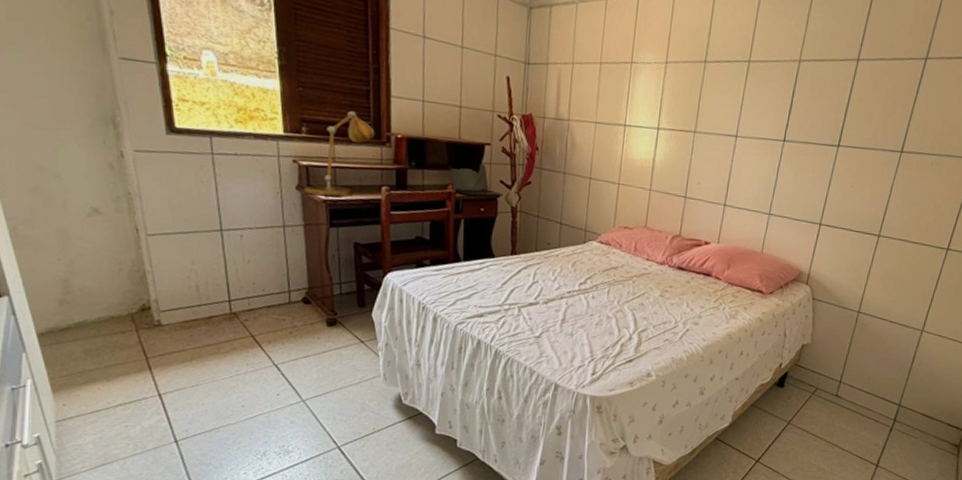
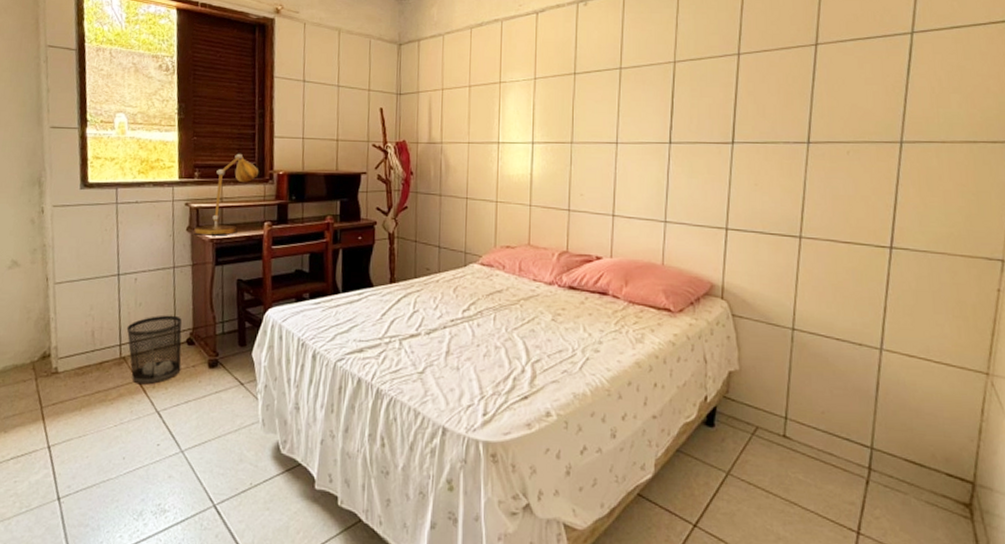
waste bin: none [235,273,298,340] -> present [126,315,182,385]
laptop: present [449,163,503,197] -> none [327,192,380,226]

